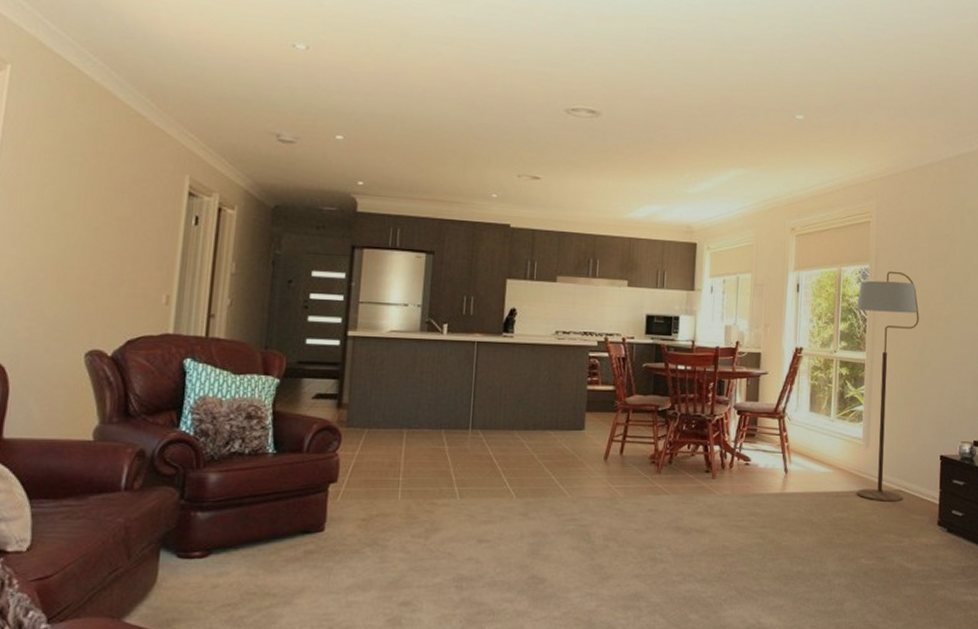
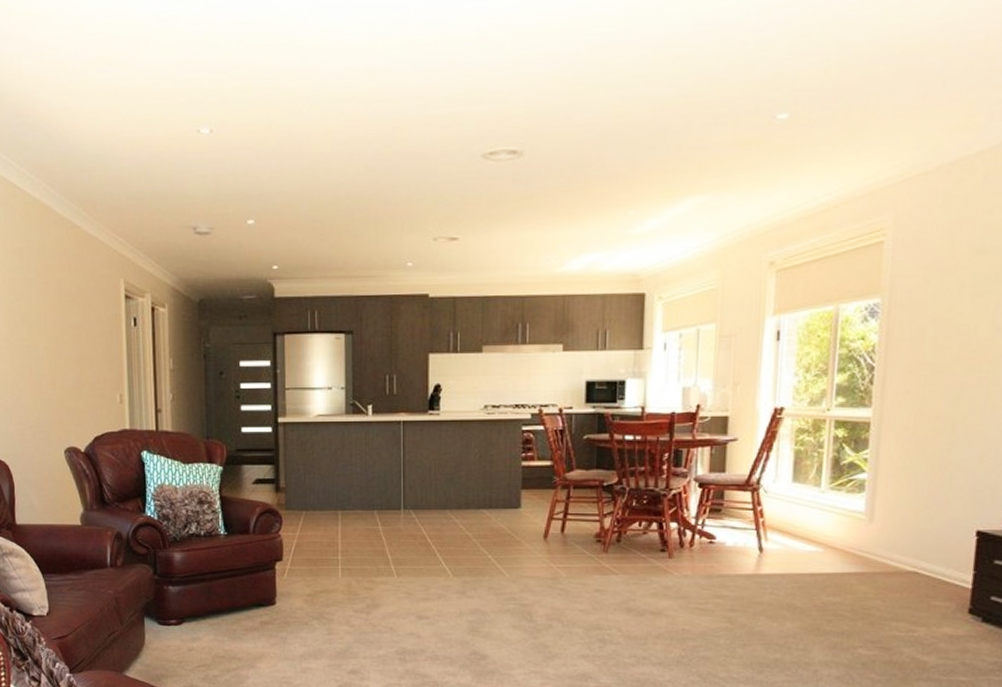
floor lamp: present [856,271,919,503] -> none [854,303,953,587]

